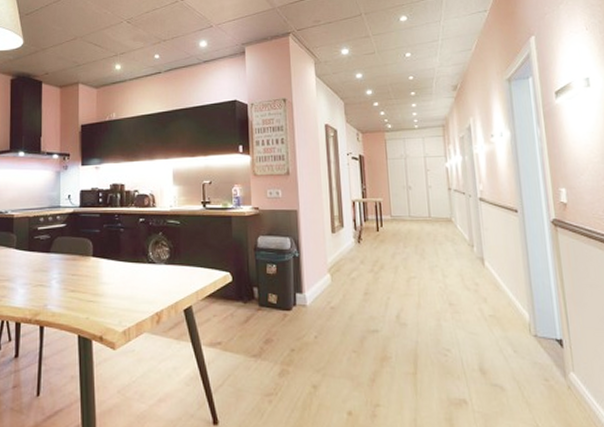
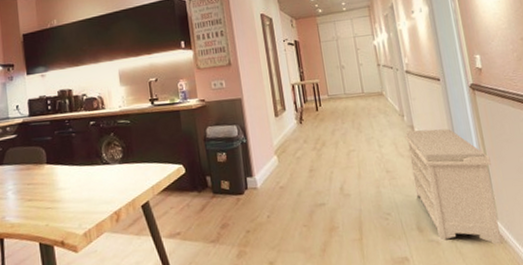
bench: none [472,262,576,399] -> present [404,128,502,245]

